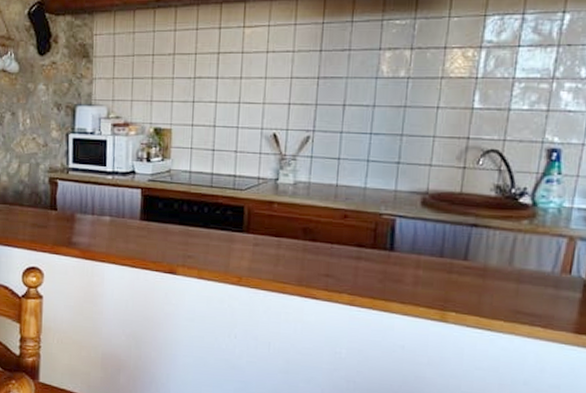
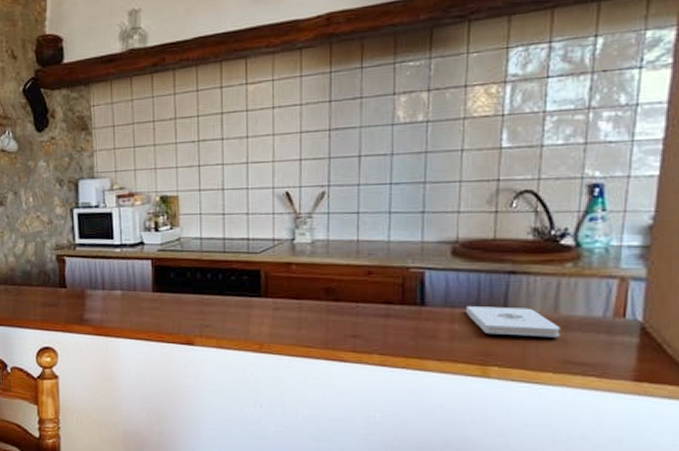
notepad: none [431,253,514,289] -> present [466,305,560,338]

